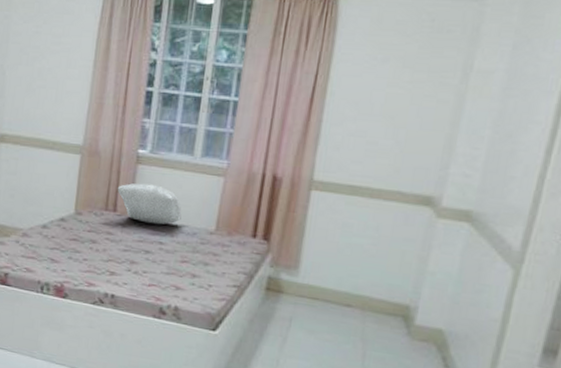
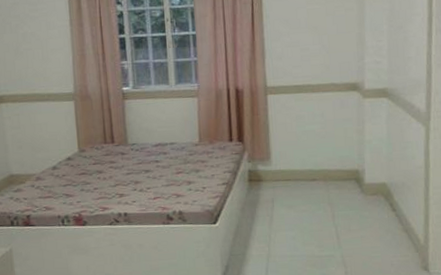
pillow: present [117,183,182,225] -> none [111,114,170,148]

